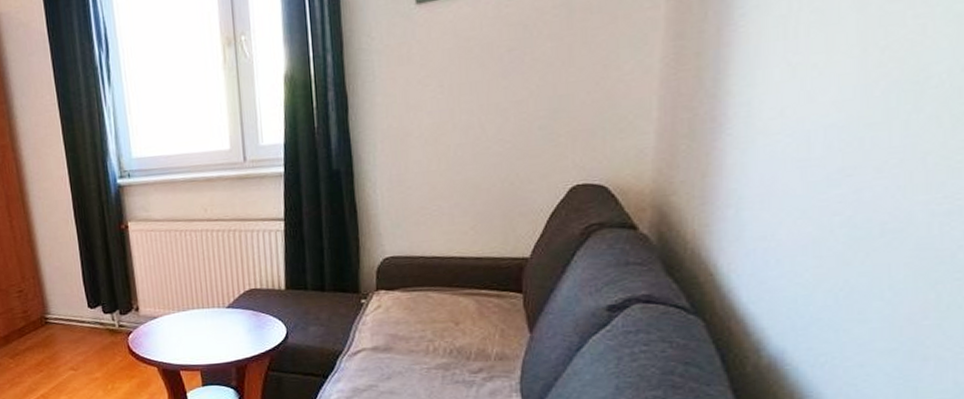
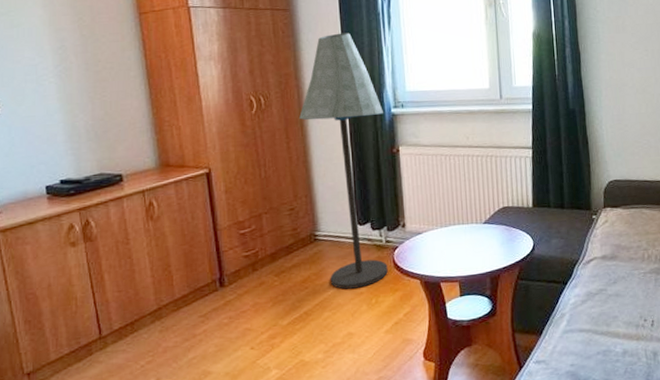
floor lamp: none [20,93,123,374] -> present [299,32,388,290]

